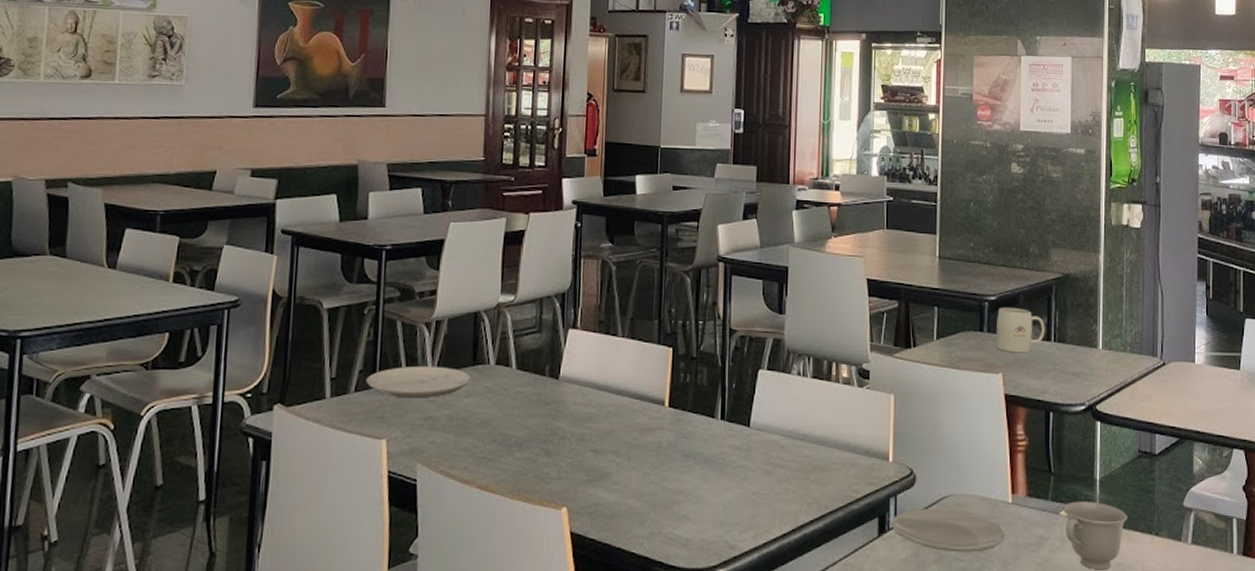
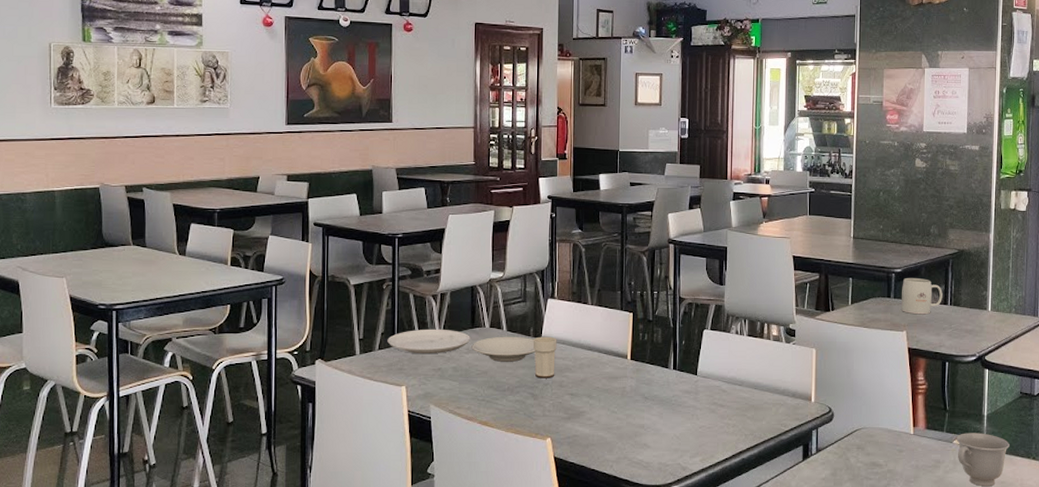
saucer: none [471,376,552,409] -> present [471,336,536,362]
cup: none [548,376,579,430] -> present [532,336,557,378]
plate: present [891,508,1005,552] -> none [813,439,907,473]

